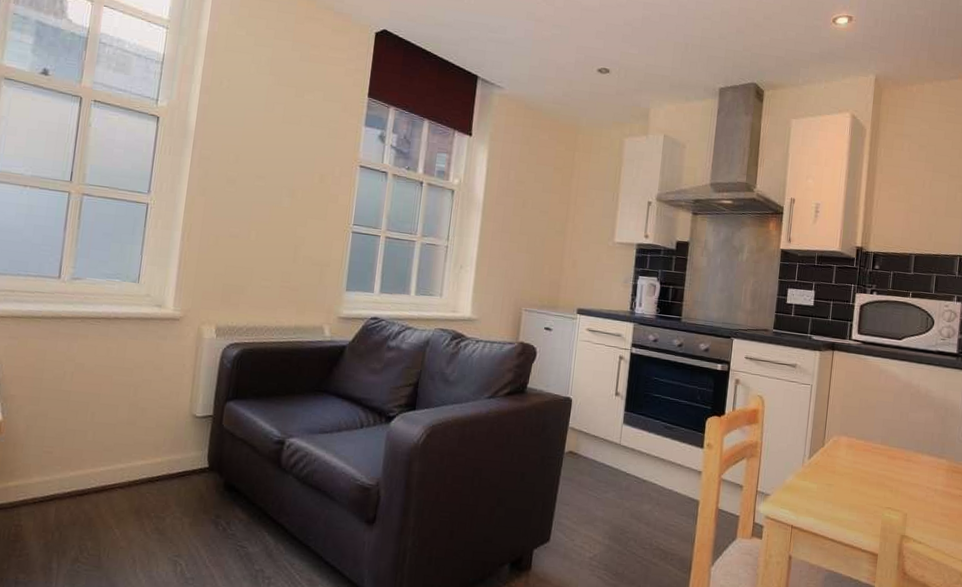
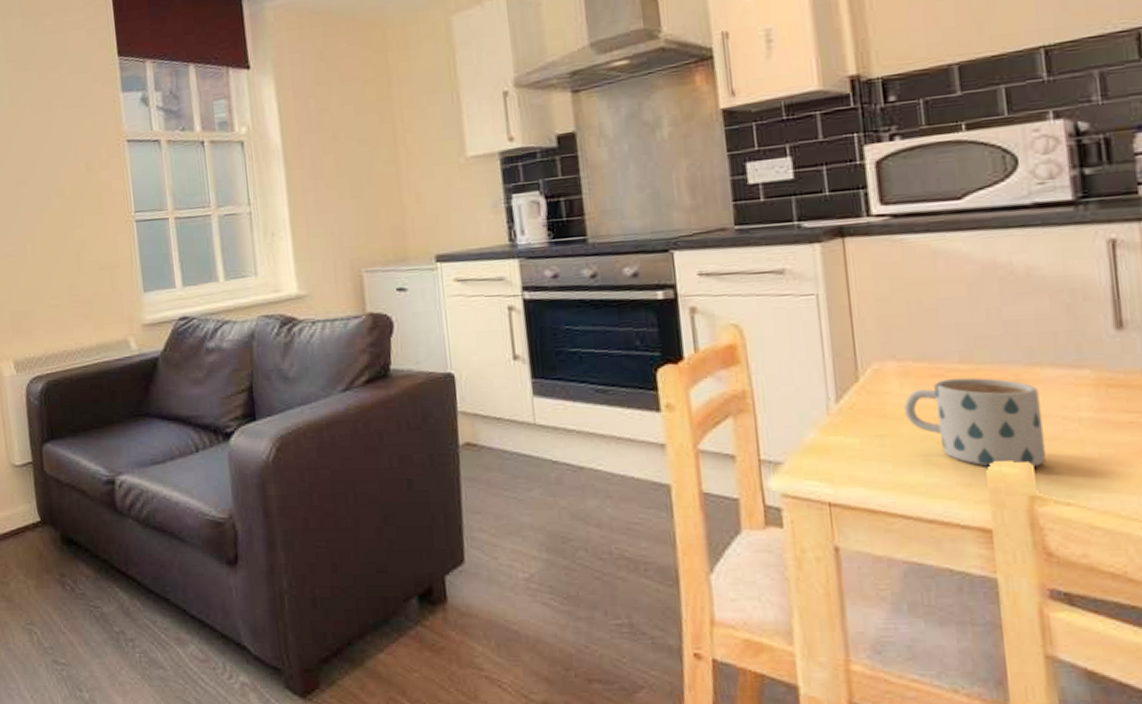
mug: none [845,453,918,517] -> present [903,378,1047,467]

